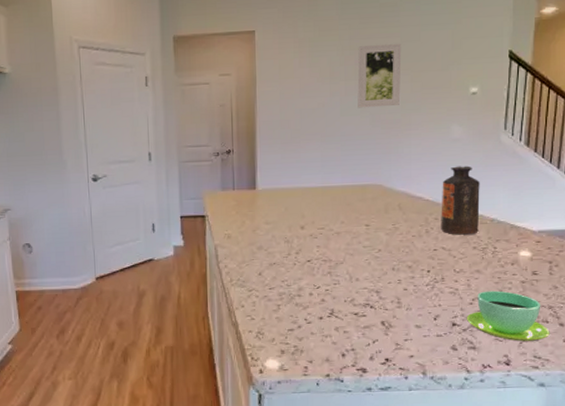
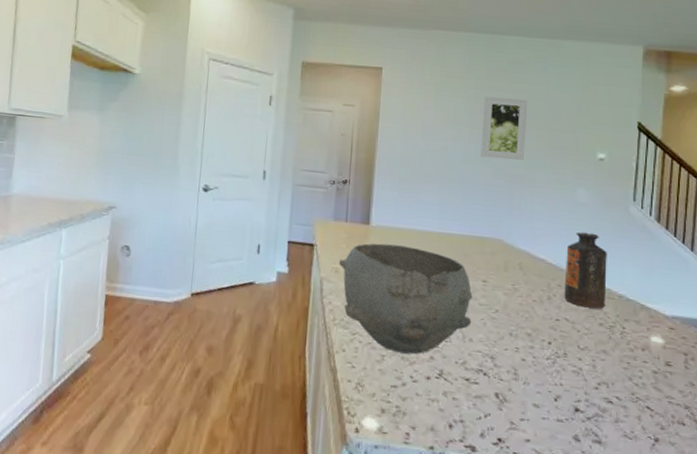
bowl: none [230,204,357,301] -> present [338,243,473,355]
cup: present [466,290,550,341] -> none [591,376,687,446]

